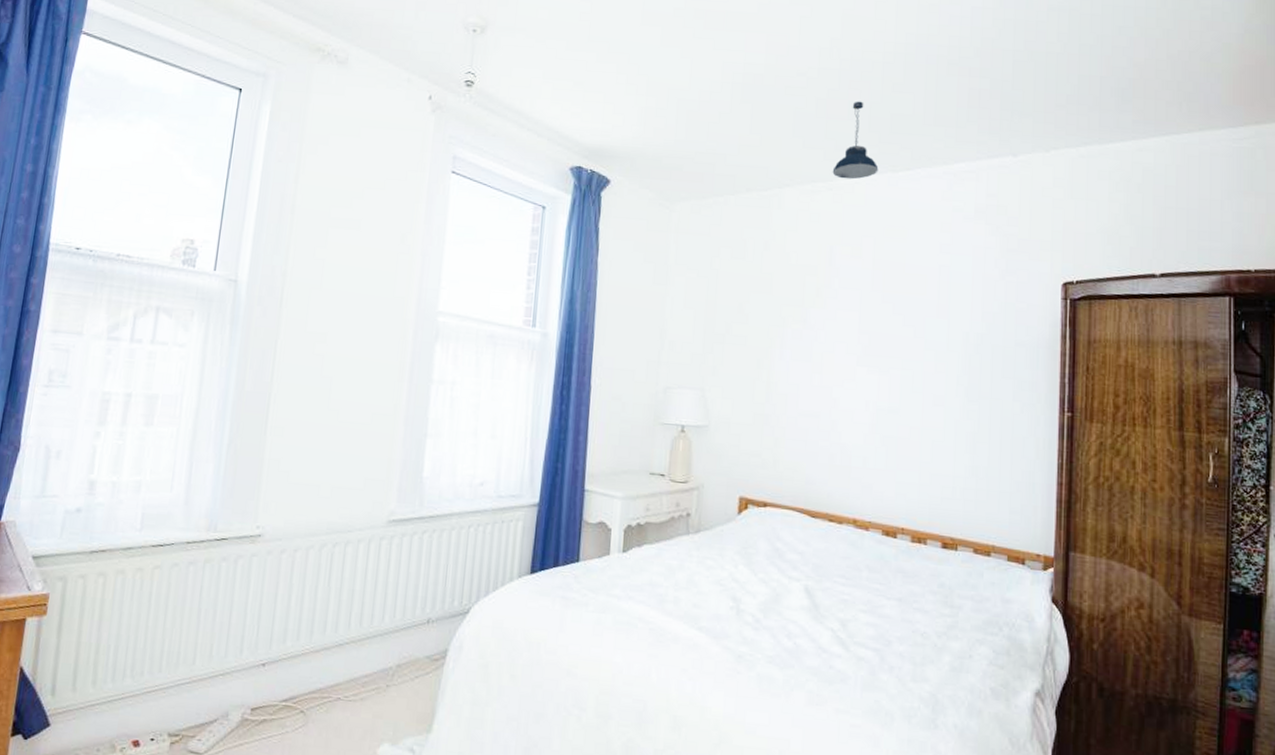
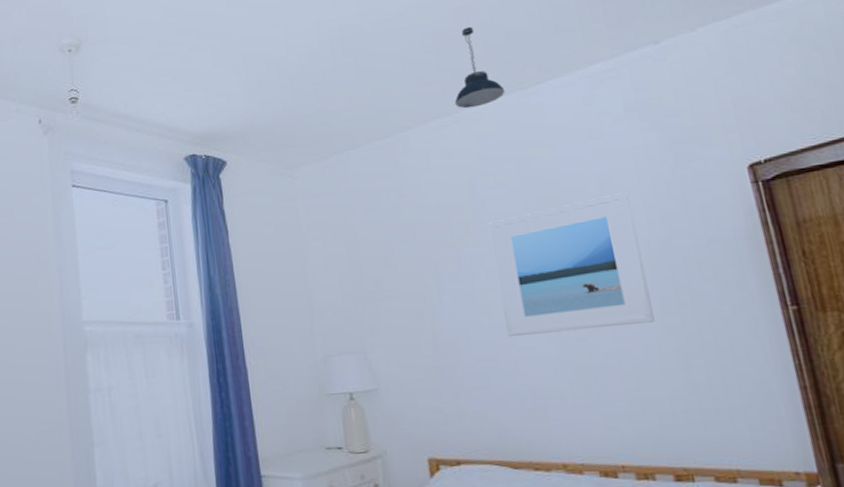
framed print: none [832,285,961,407] -> present [487,192,655,338]

